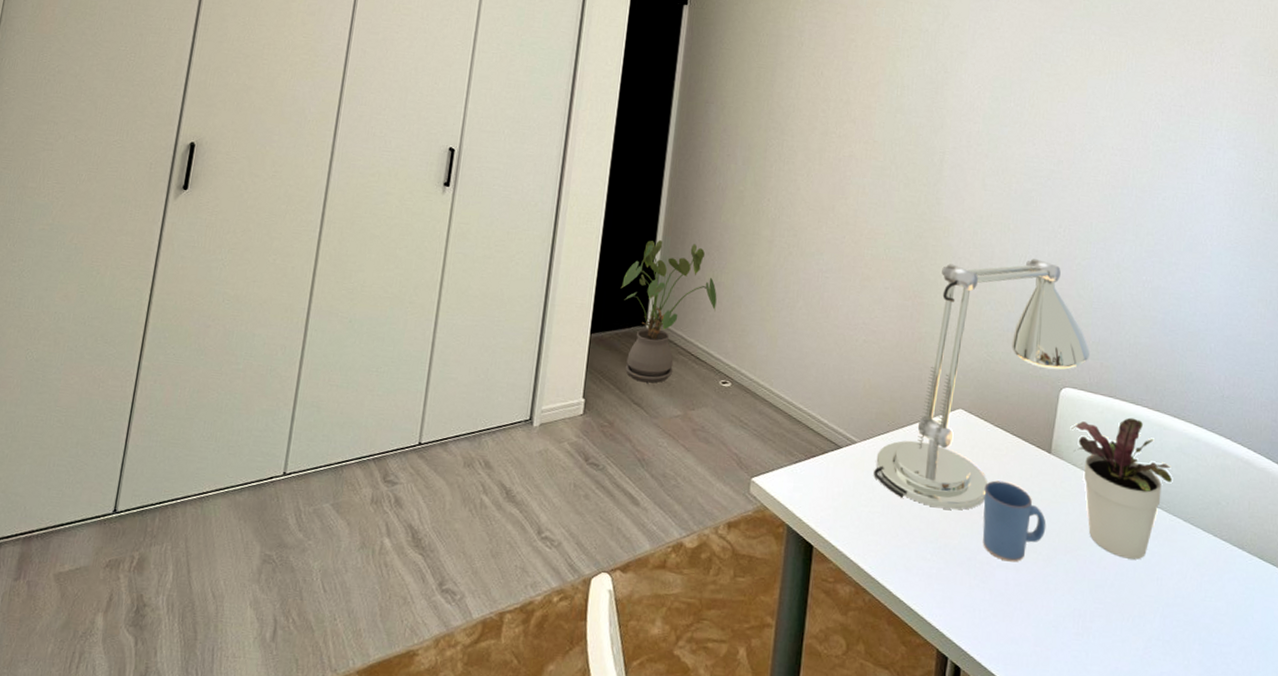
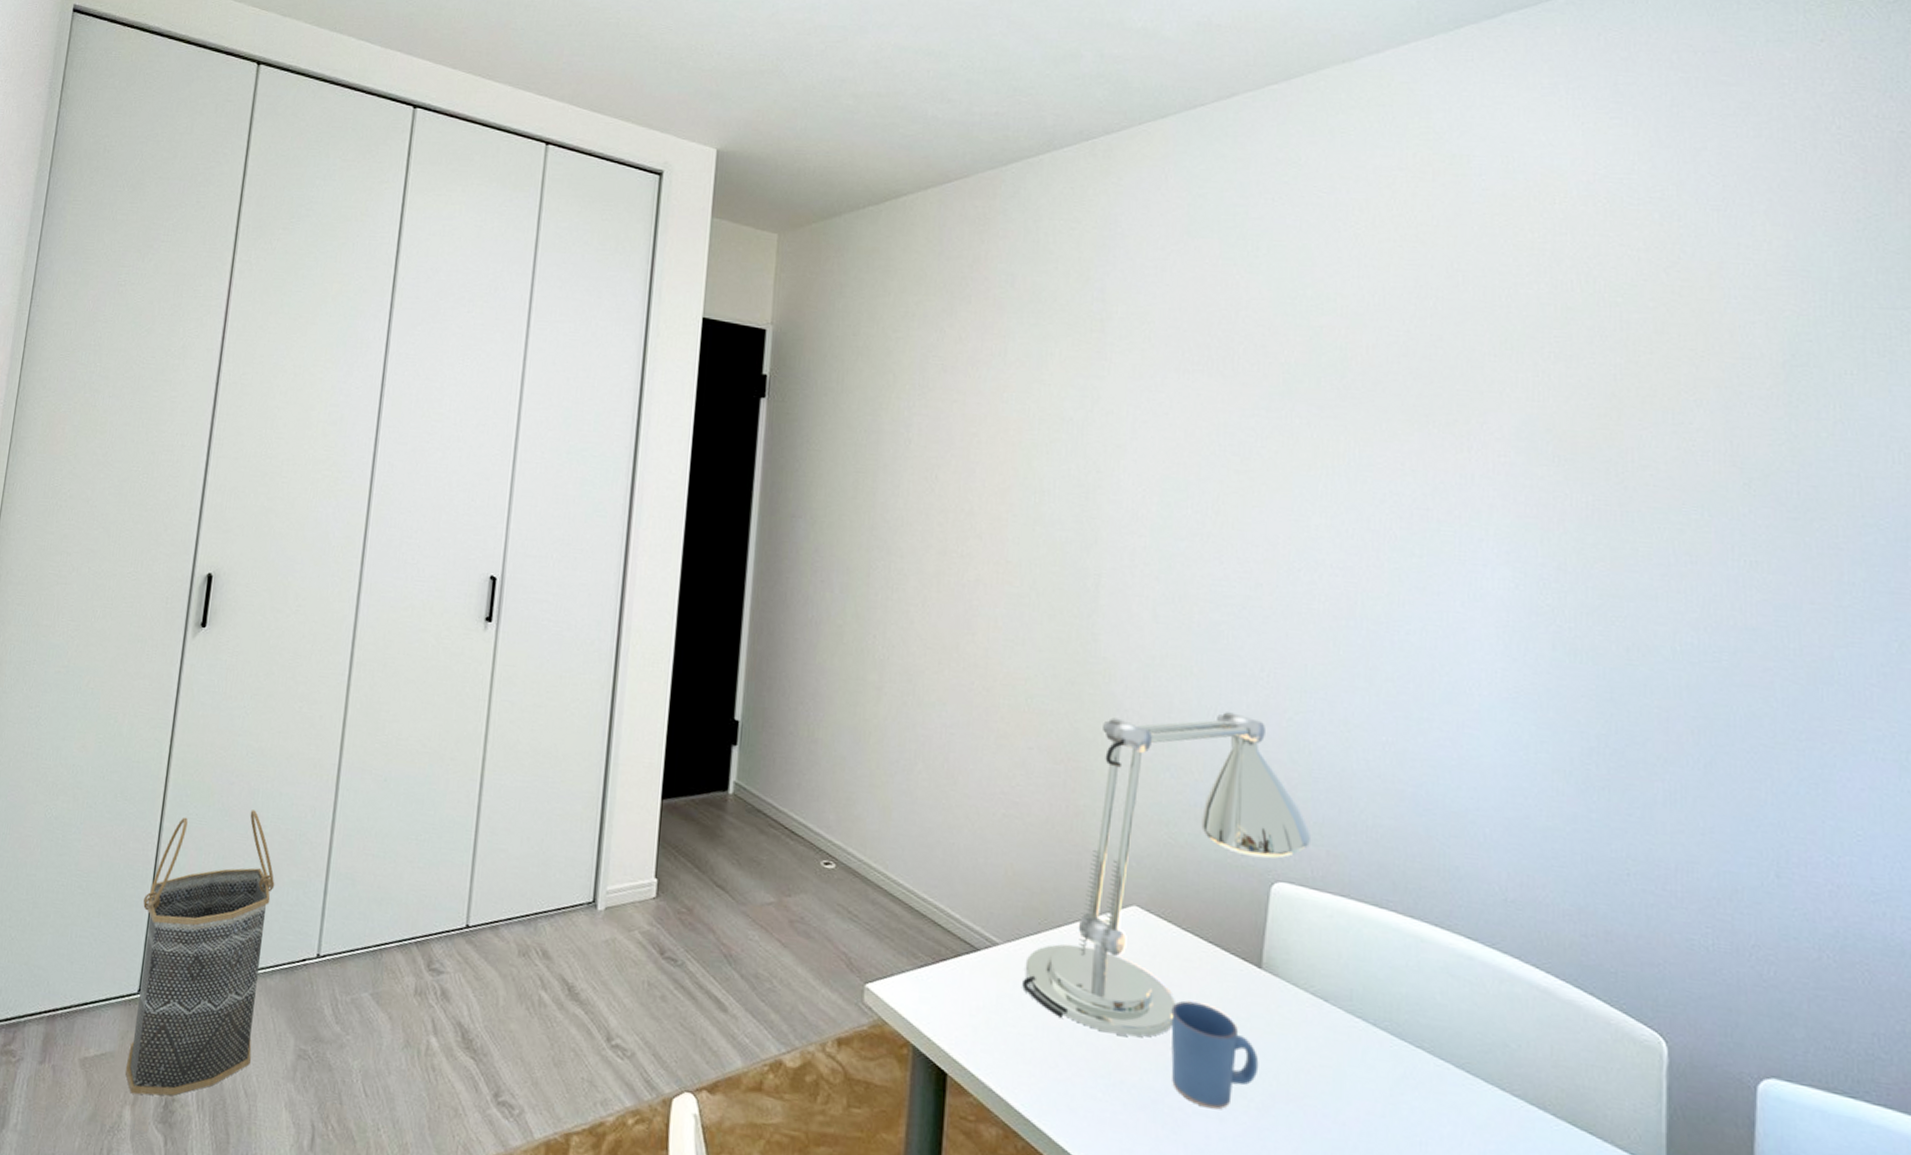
basket: none [98,349,246,603] -> present [125,810,275,1096]
house plant: present [620,240,717,383] -> none [695,686,814,862]
potted plant: present [1071,417,1172,560] -> none [1289,924,1436,1116]

